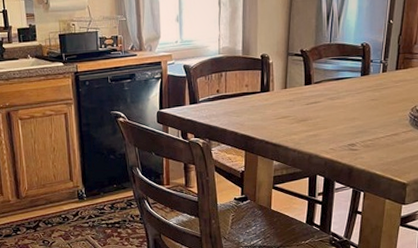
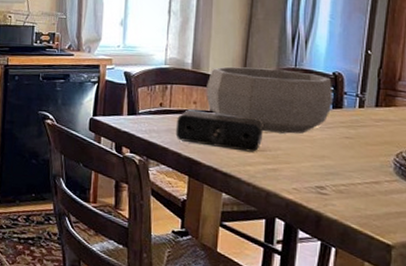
speaker: none [231,92,305,123] -> present [175,109,264,152]
decorative bowl: none [256,46,362,104] -> present [206,66,334,134]

